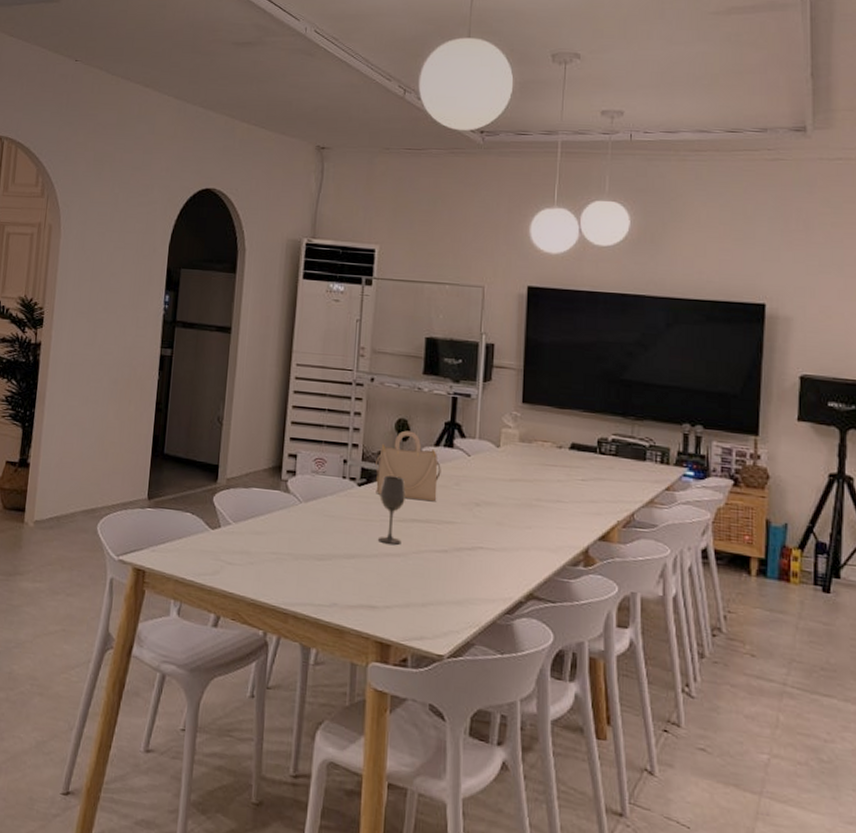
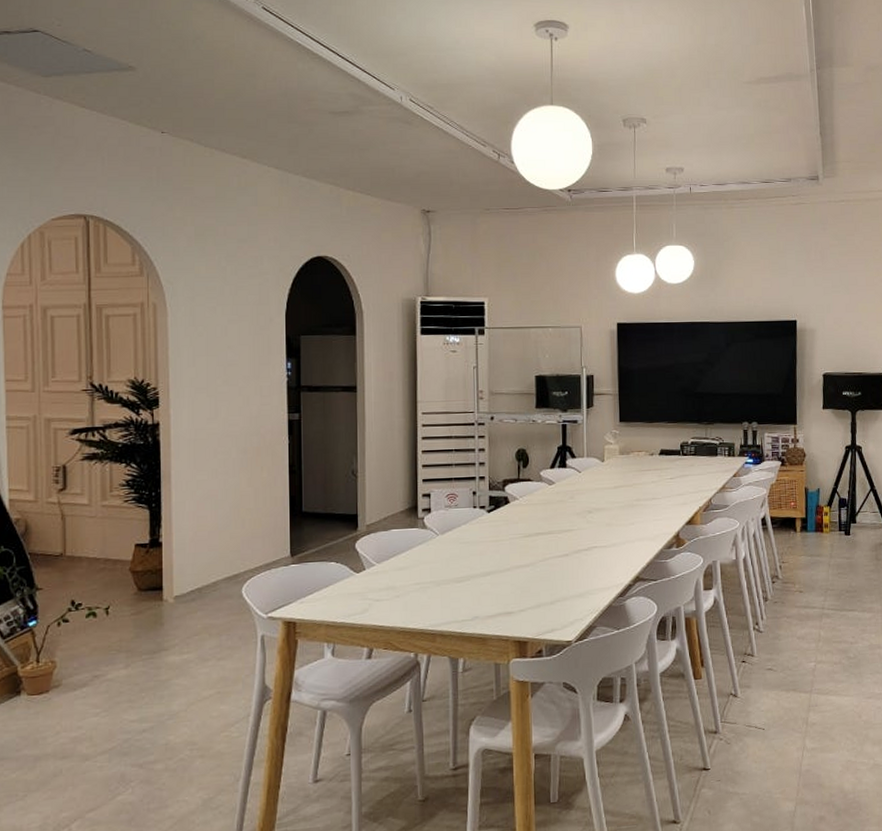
handbag: present [375,430,441,502] -> none [501,458,558,517]
wine glass: present [379,475,406,545] -> none [507,499,529,558]

